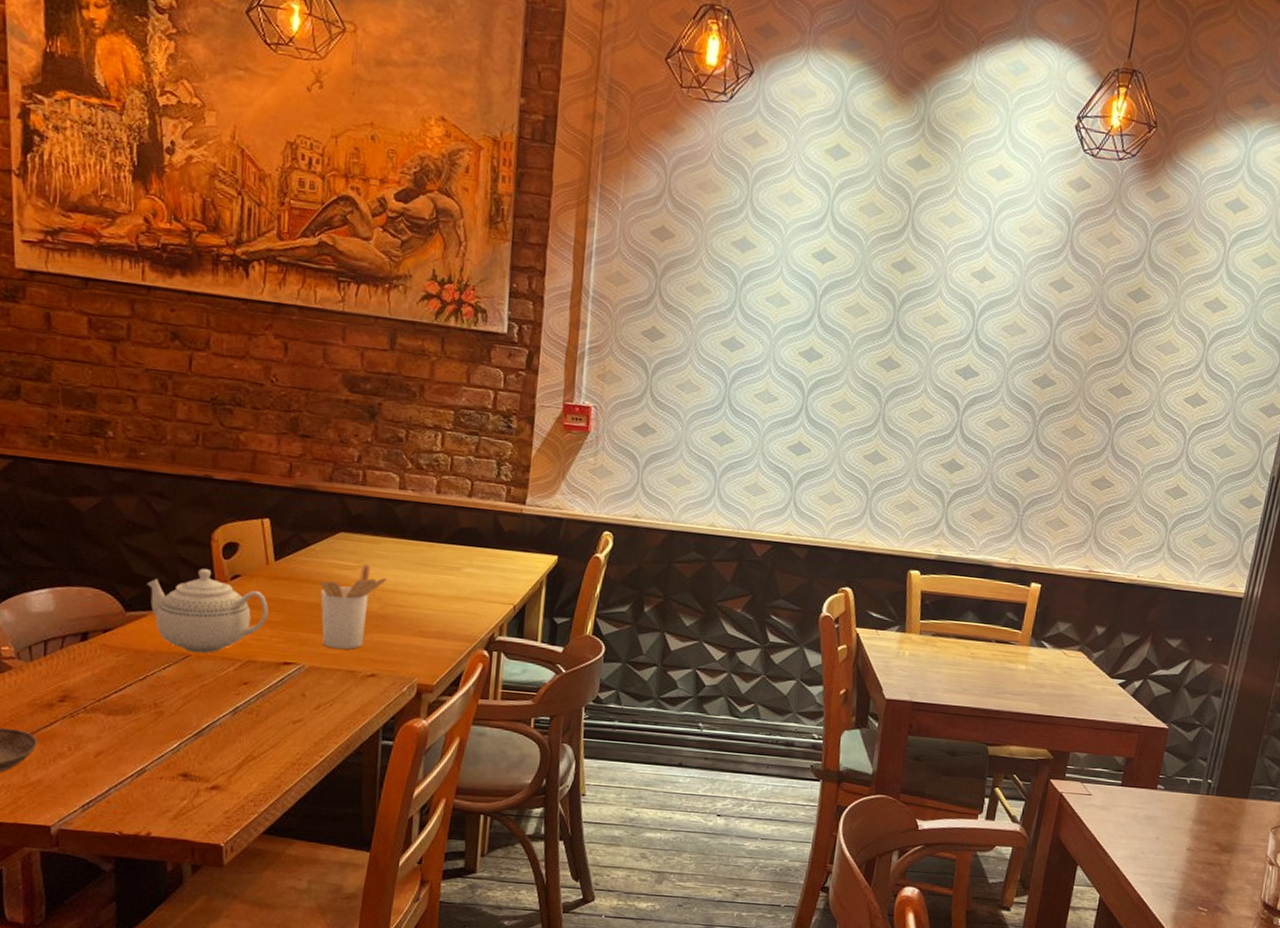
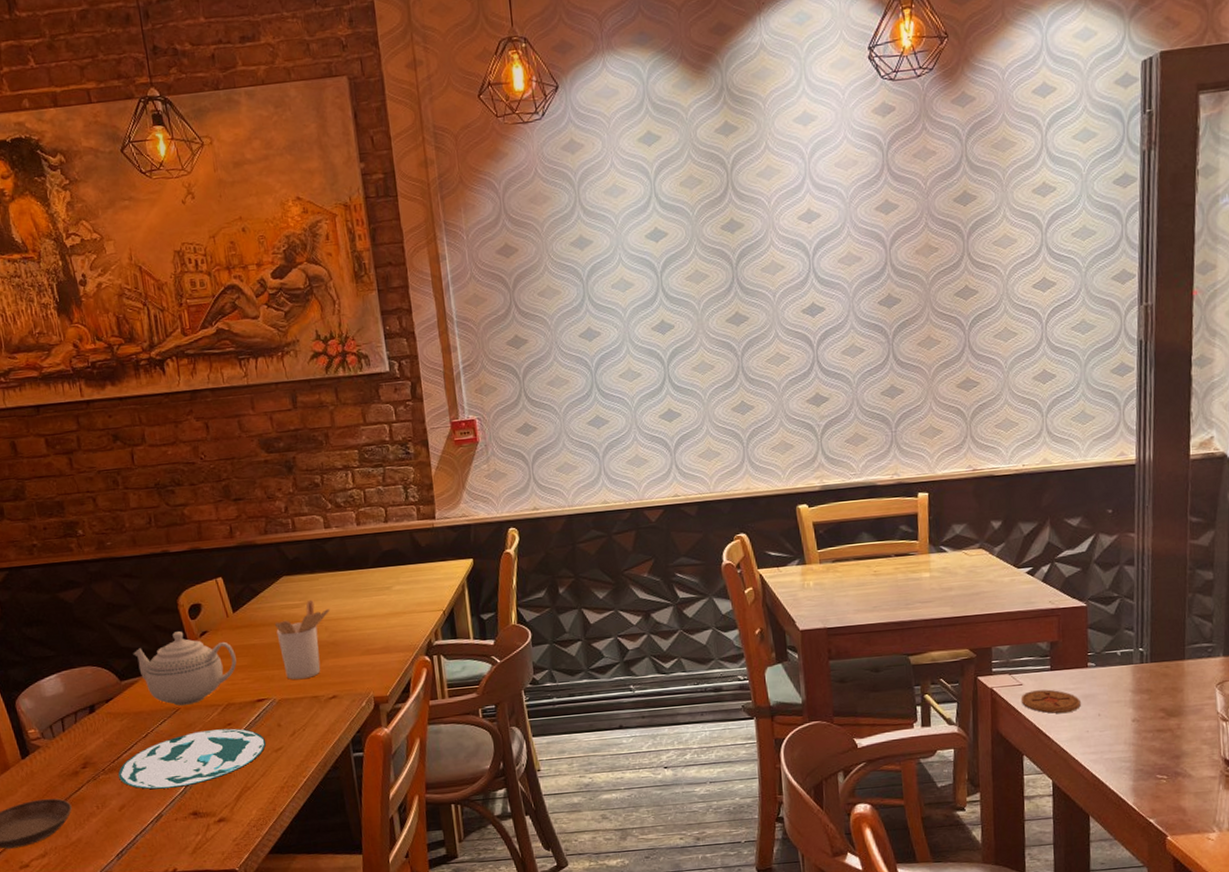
plate: none [102,684,285,743] -> present [118,728,266,789]
coaster: none [1086,803,1143,830] -> present [1020,689,1081,714]

